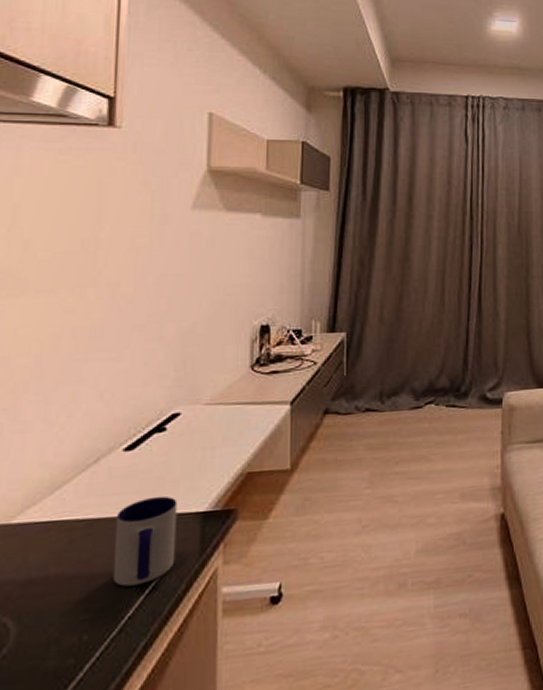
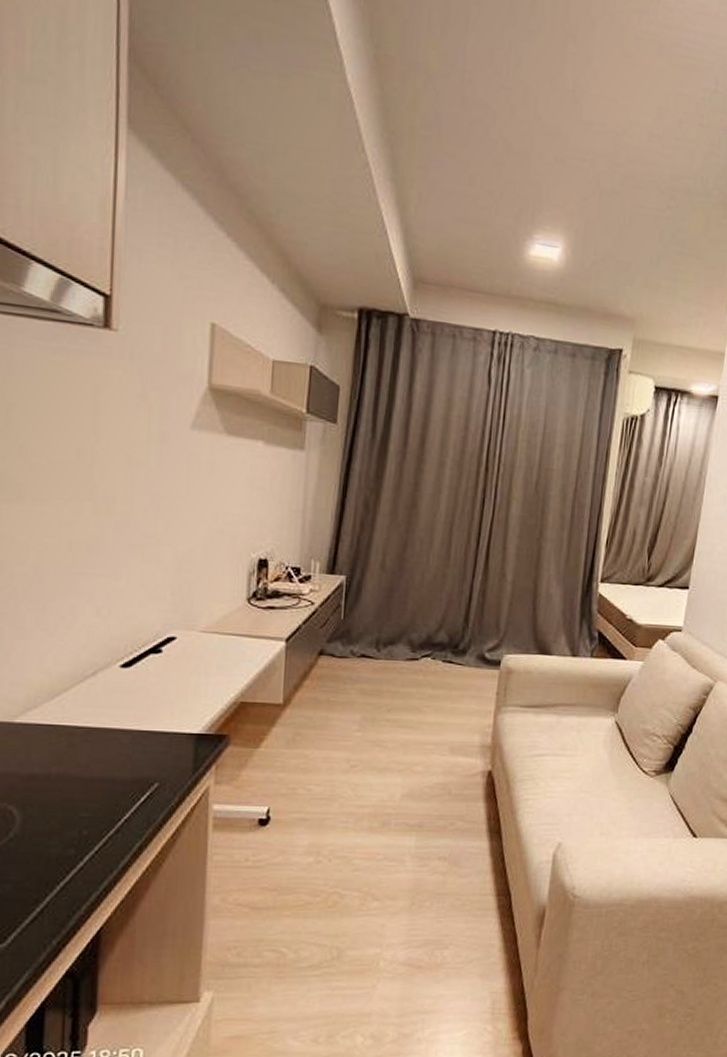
mug: present [112,496,178,587] -> none [110,714,172,793]

